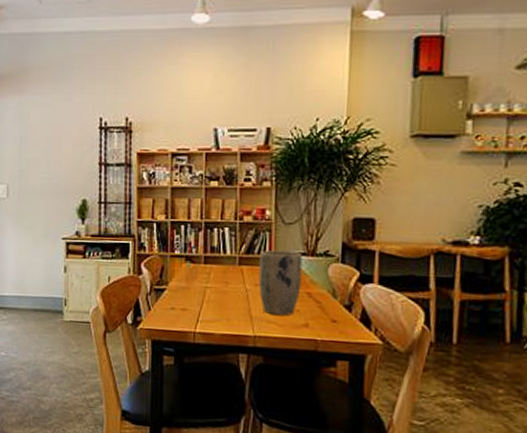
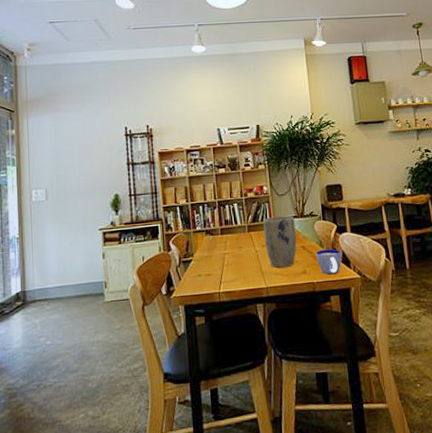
cup: none [325,300,360,335] -> present [316,249,342,275]

